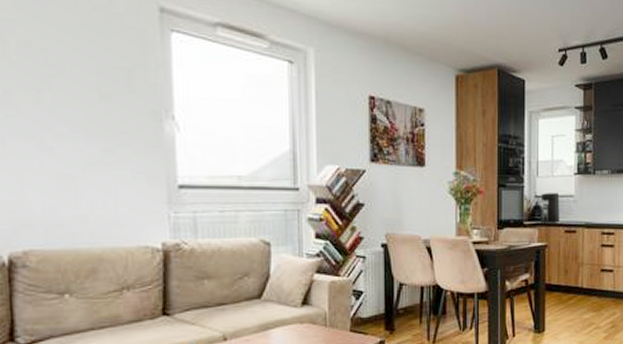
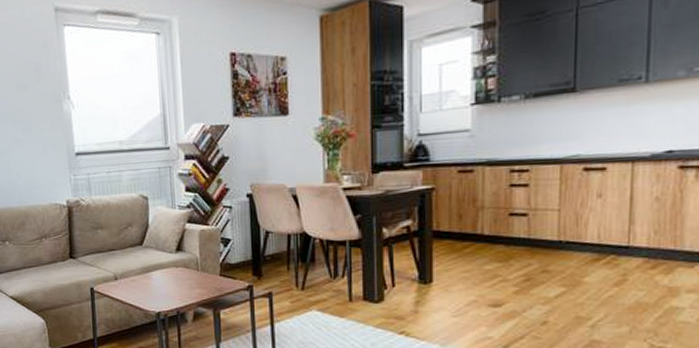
coffee maker: present [539,193,560,225] -> none [424,129,451,165]

